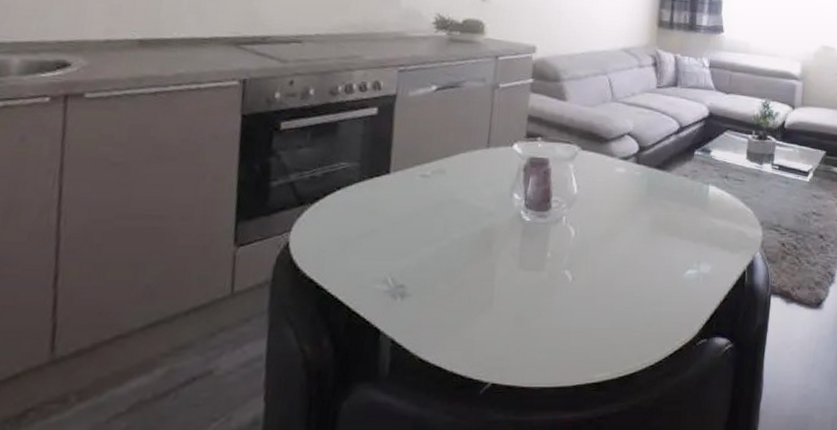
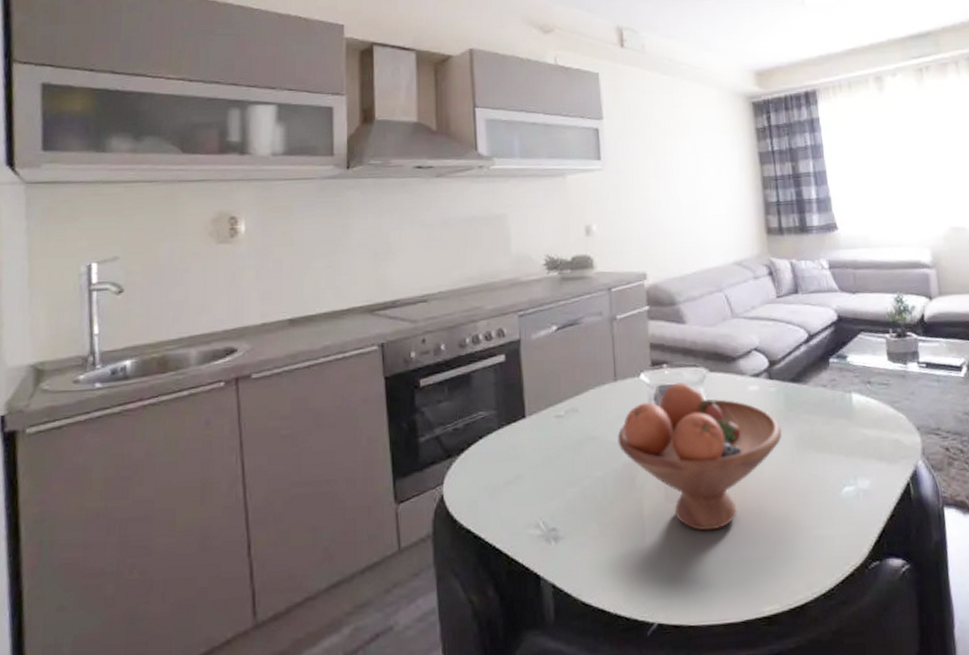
fruit bowl: none [480,156,640,300] -> present [617,382,782,532]

